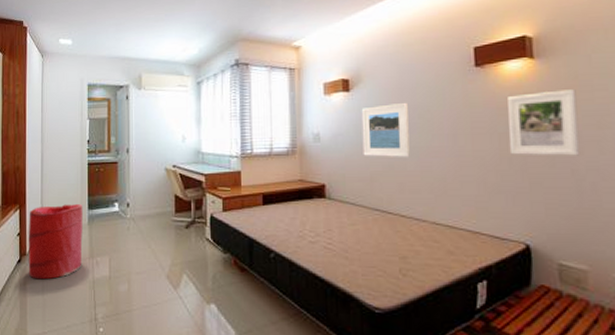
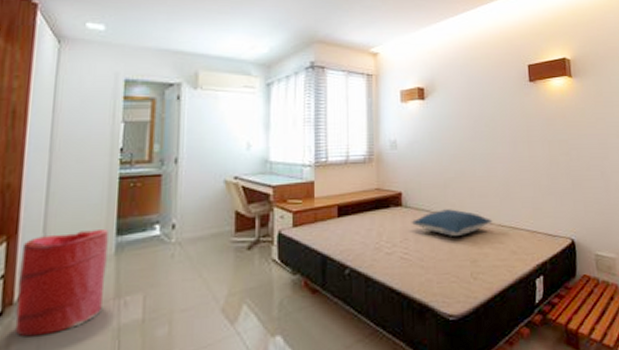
pillow: none [335,203,426,232] -> present [411,209,493,237]
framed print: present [361,102,410,157] -> none [435,111,478,164]
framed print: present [508,89,580,156] -> none [554,105,606,161]

